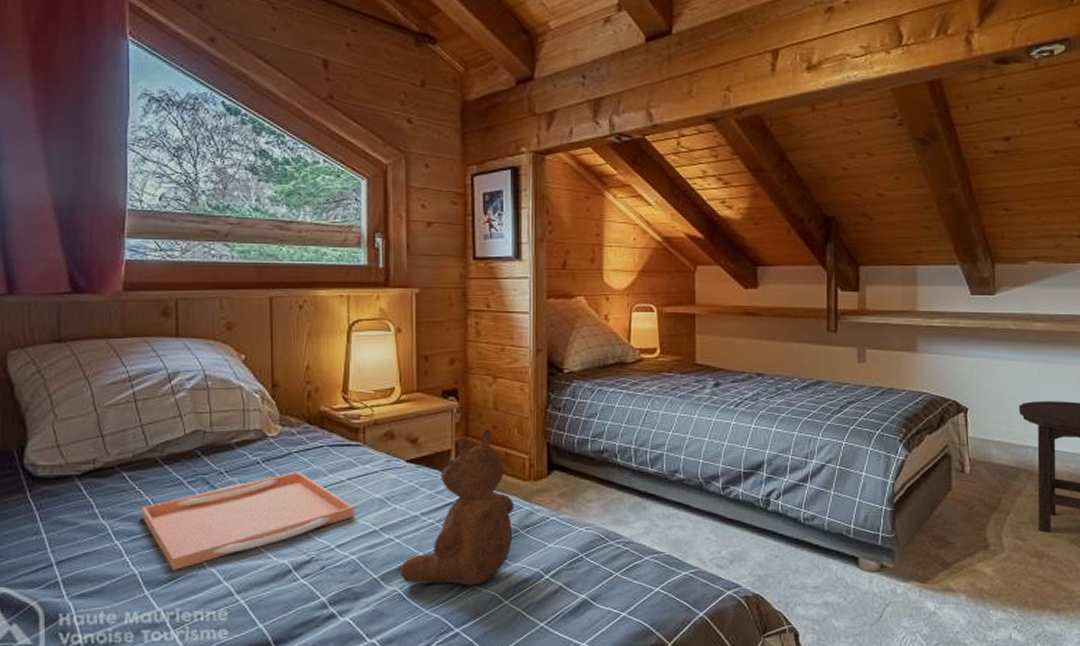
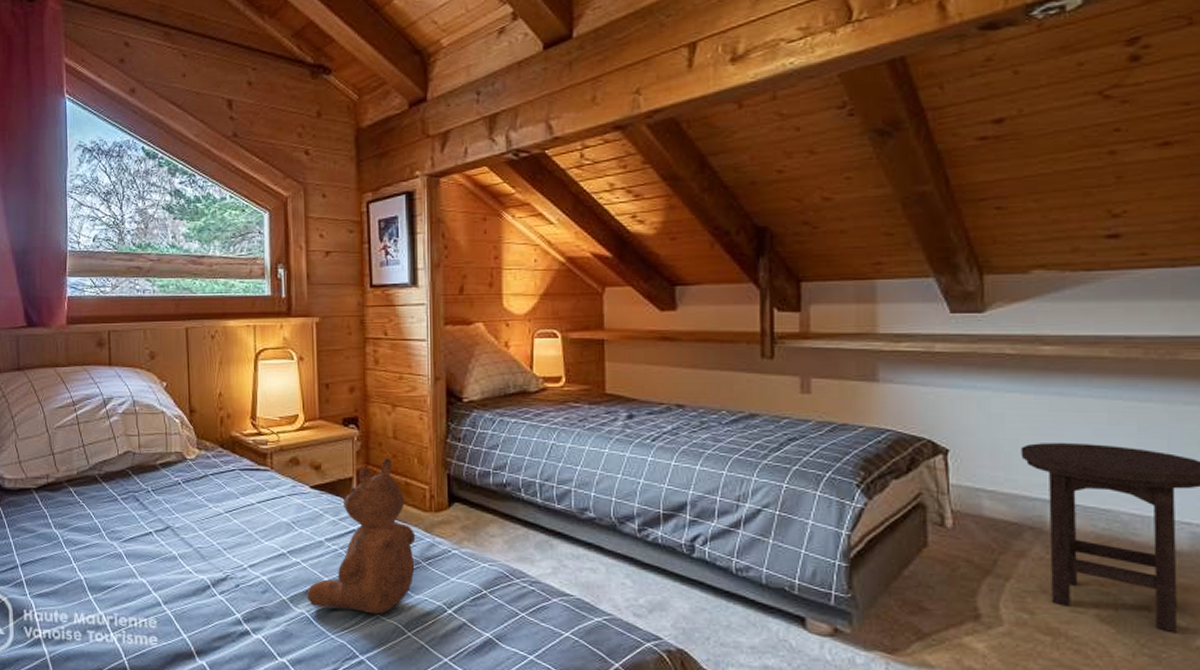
serving tray: present [142,471,354,570] -> none [85,493,264,578]

